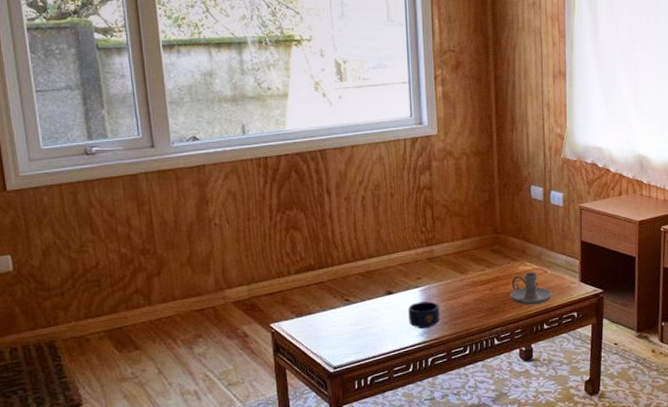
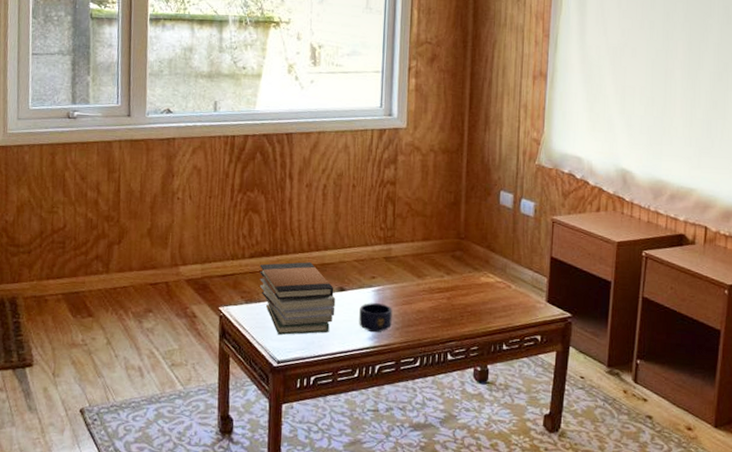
book stack: none [306,271,385,342] -> present [259,262,336,335]
candle holder: present [510,272,552,306] -> none [468,284,515,322]

